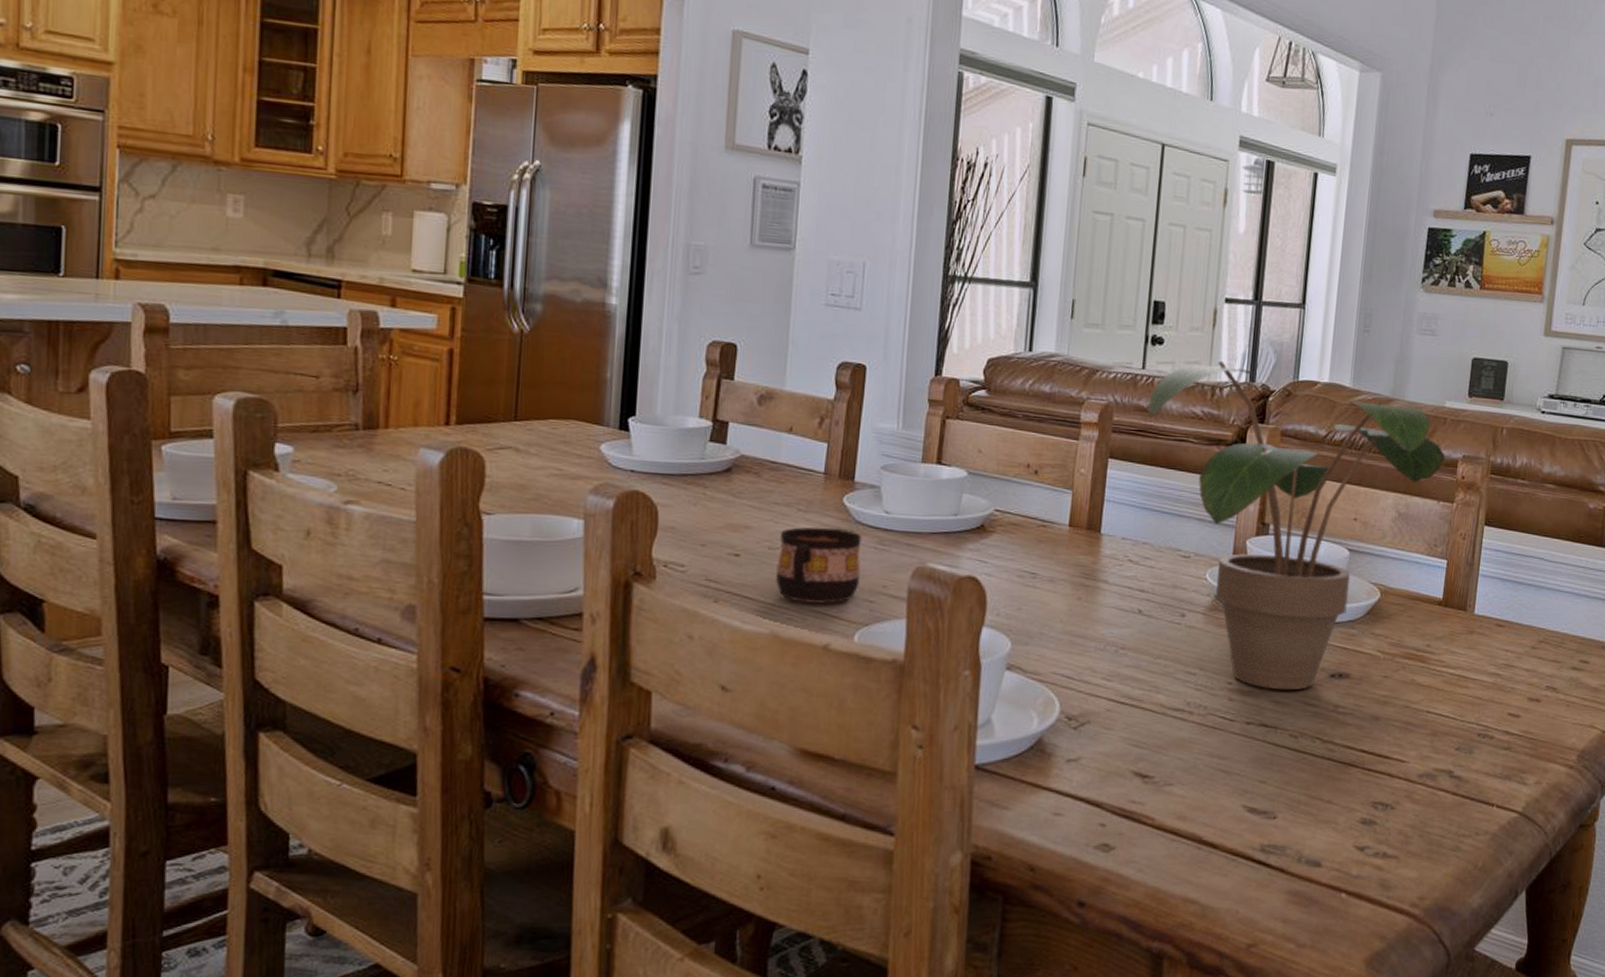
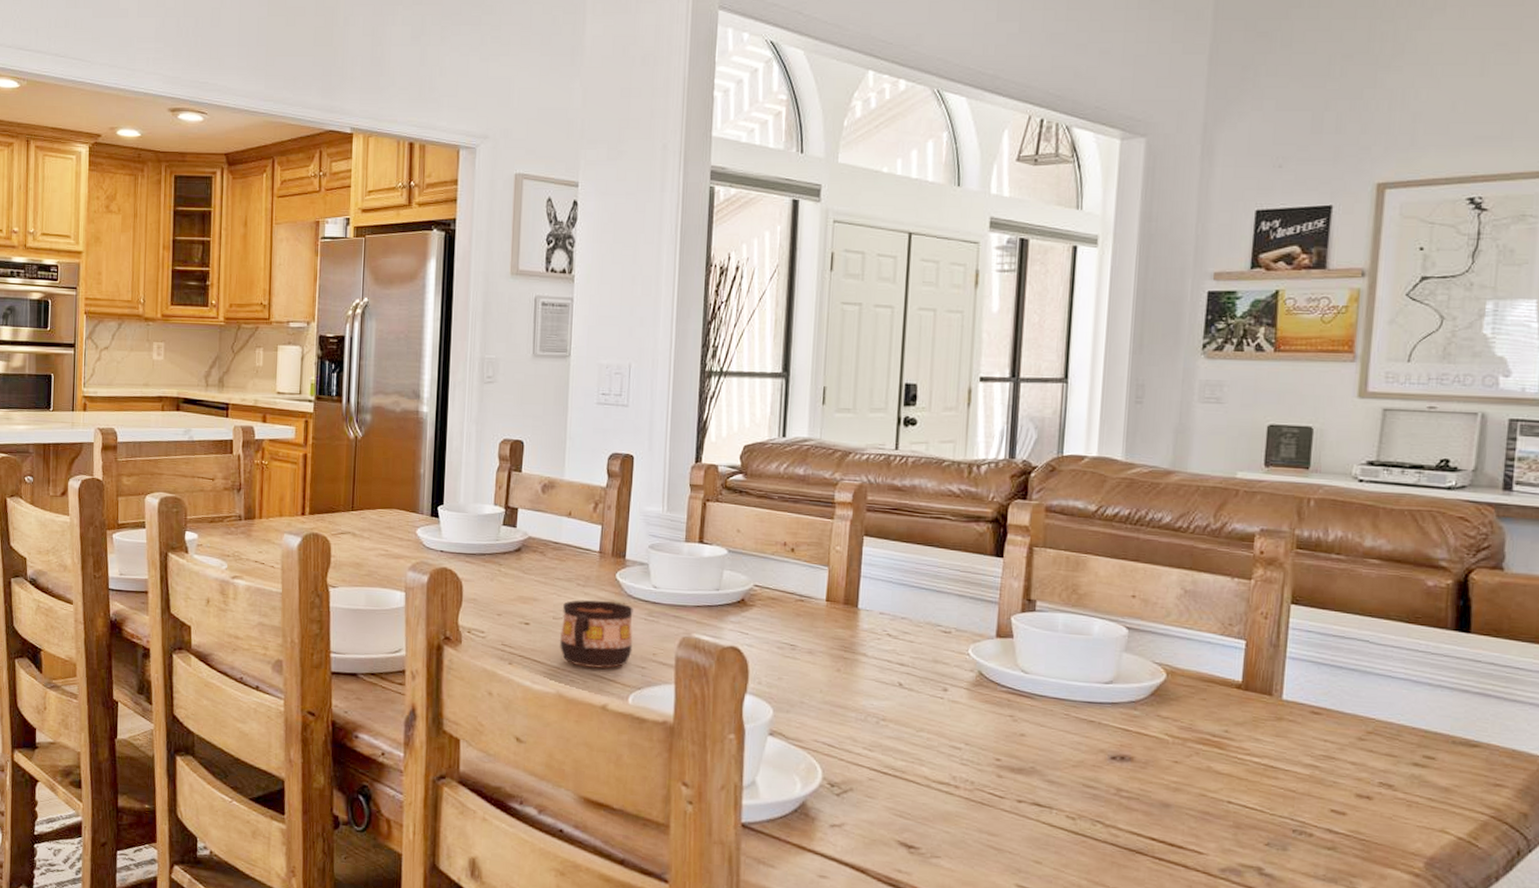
potted plant: present [1148,360,1446,691] -> none [902,438,1240,771]

